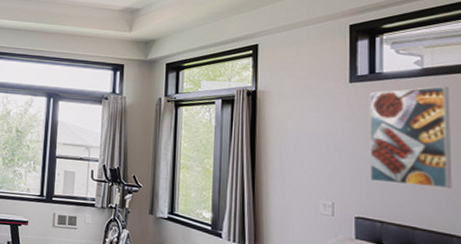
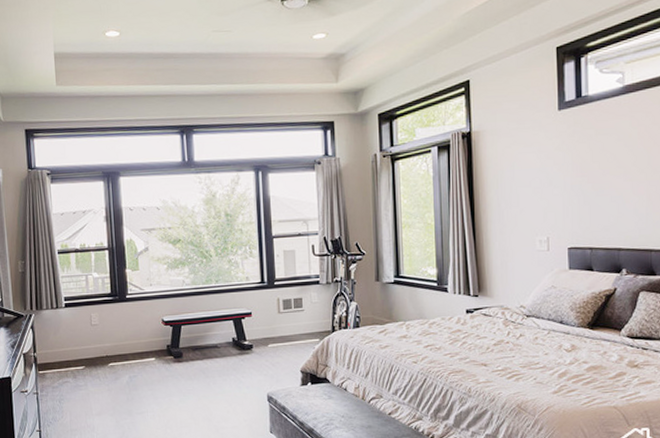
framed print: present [369,86,453,189] -> none [576,101,651,210]

